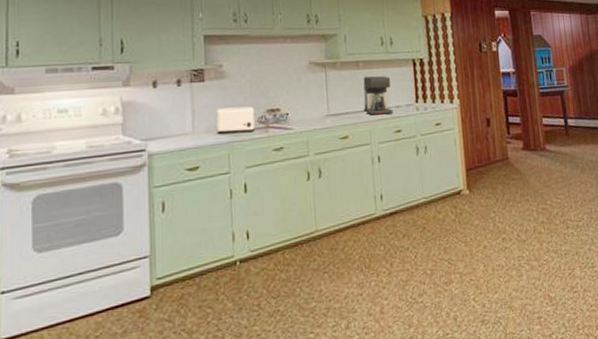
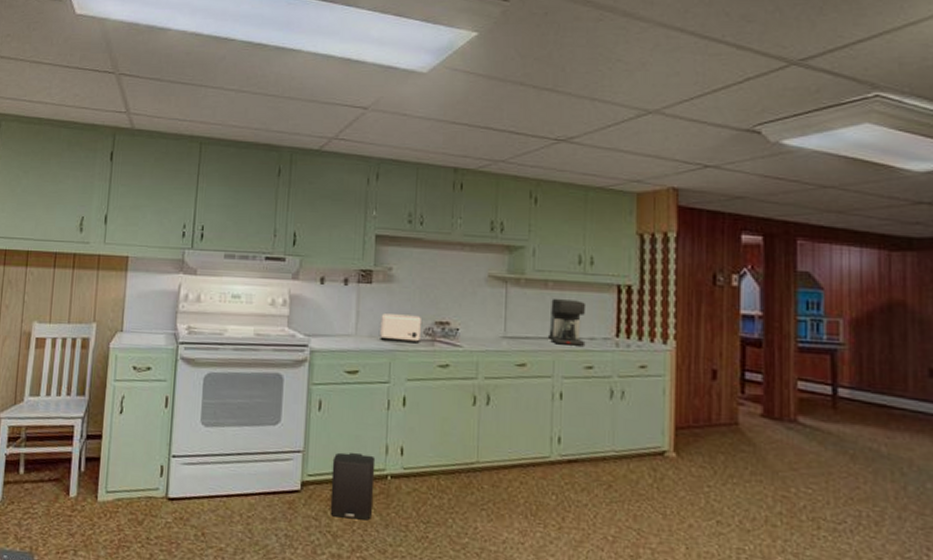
pedal bin: none [181,245,226,314] -> present [330,452,376,521]

